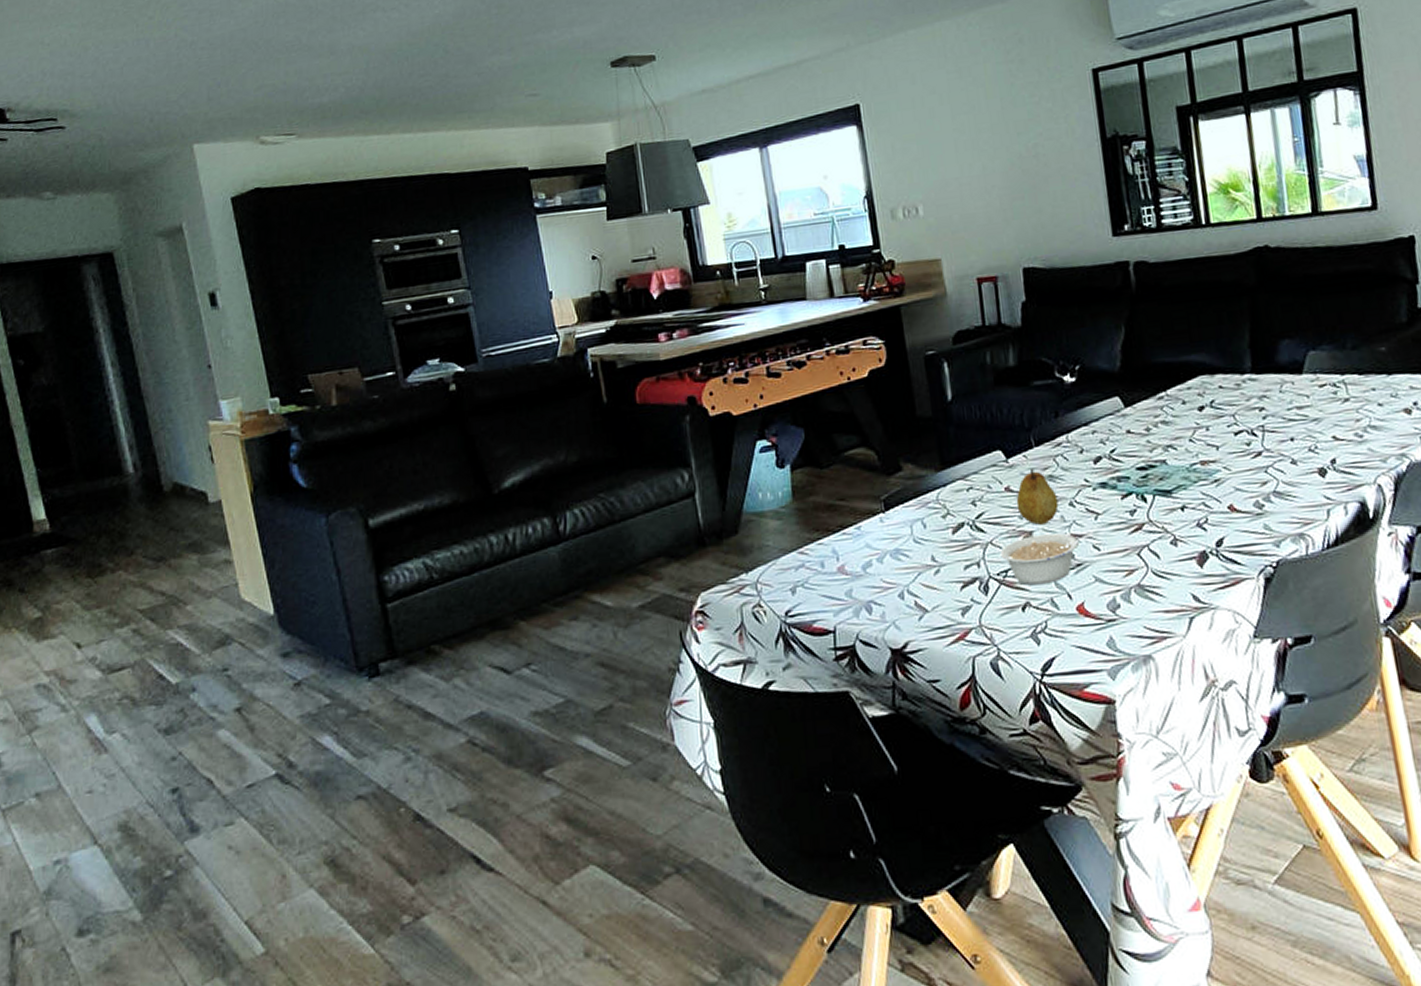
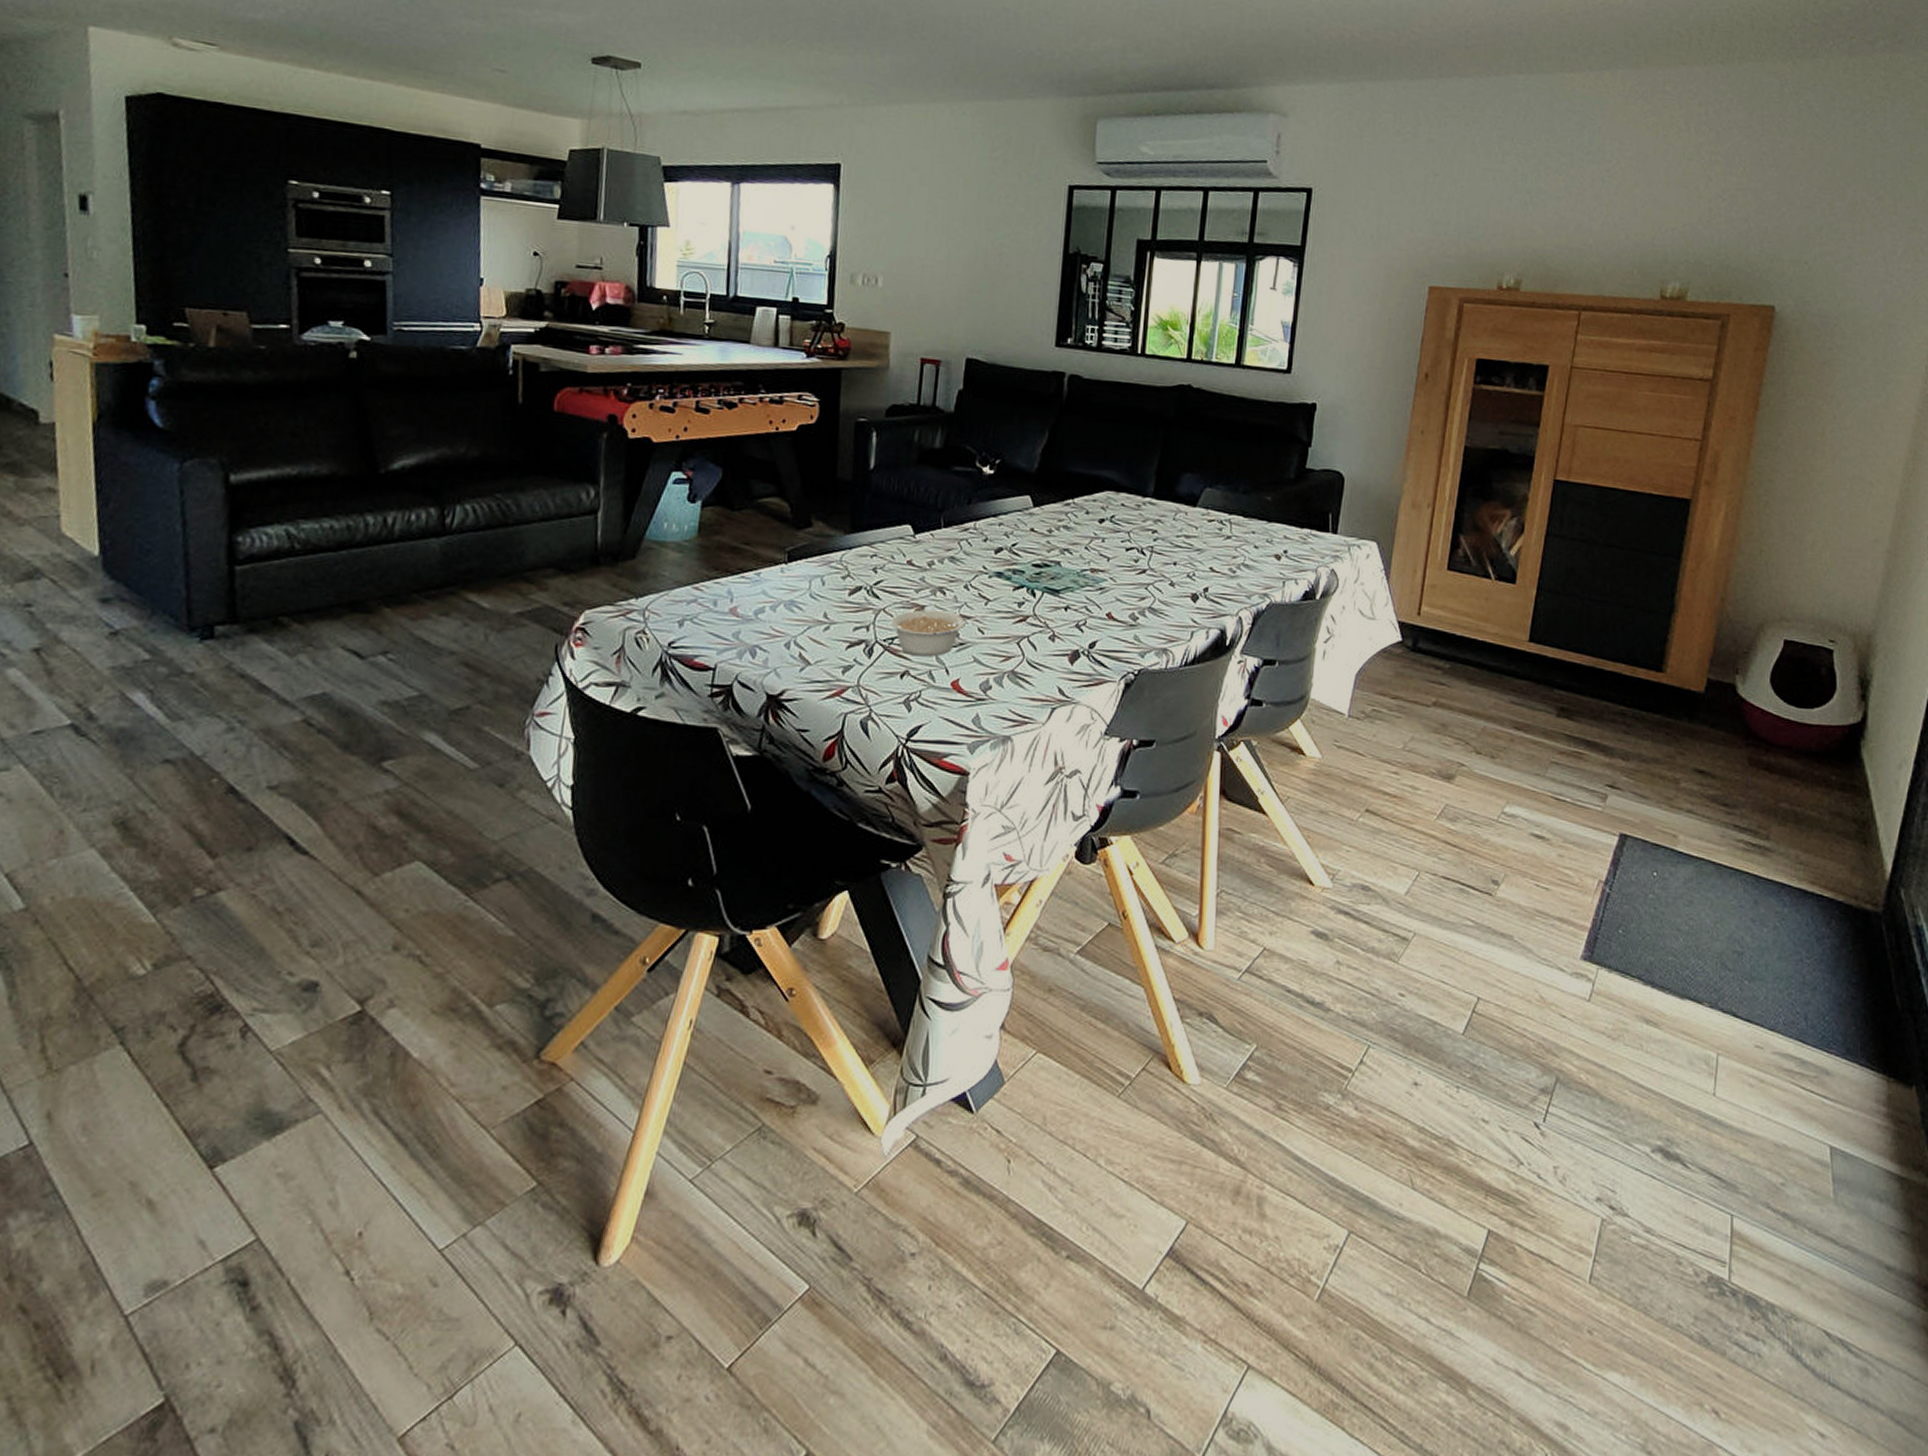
fruit: present [1016,468,1059,525] -> none [914,547,955,601]

